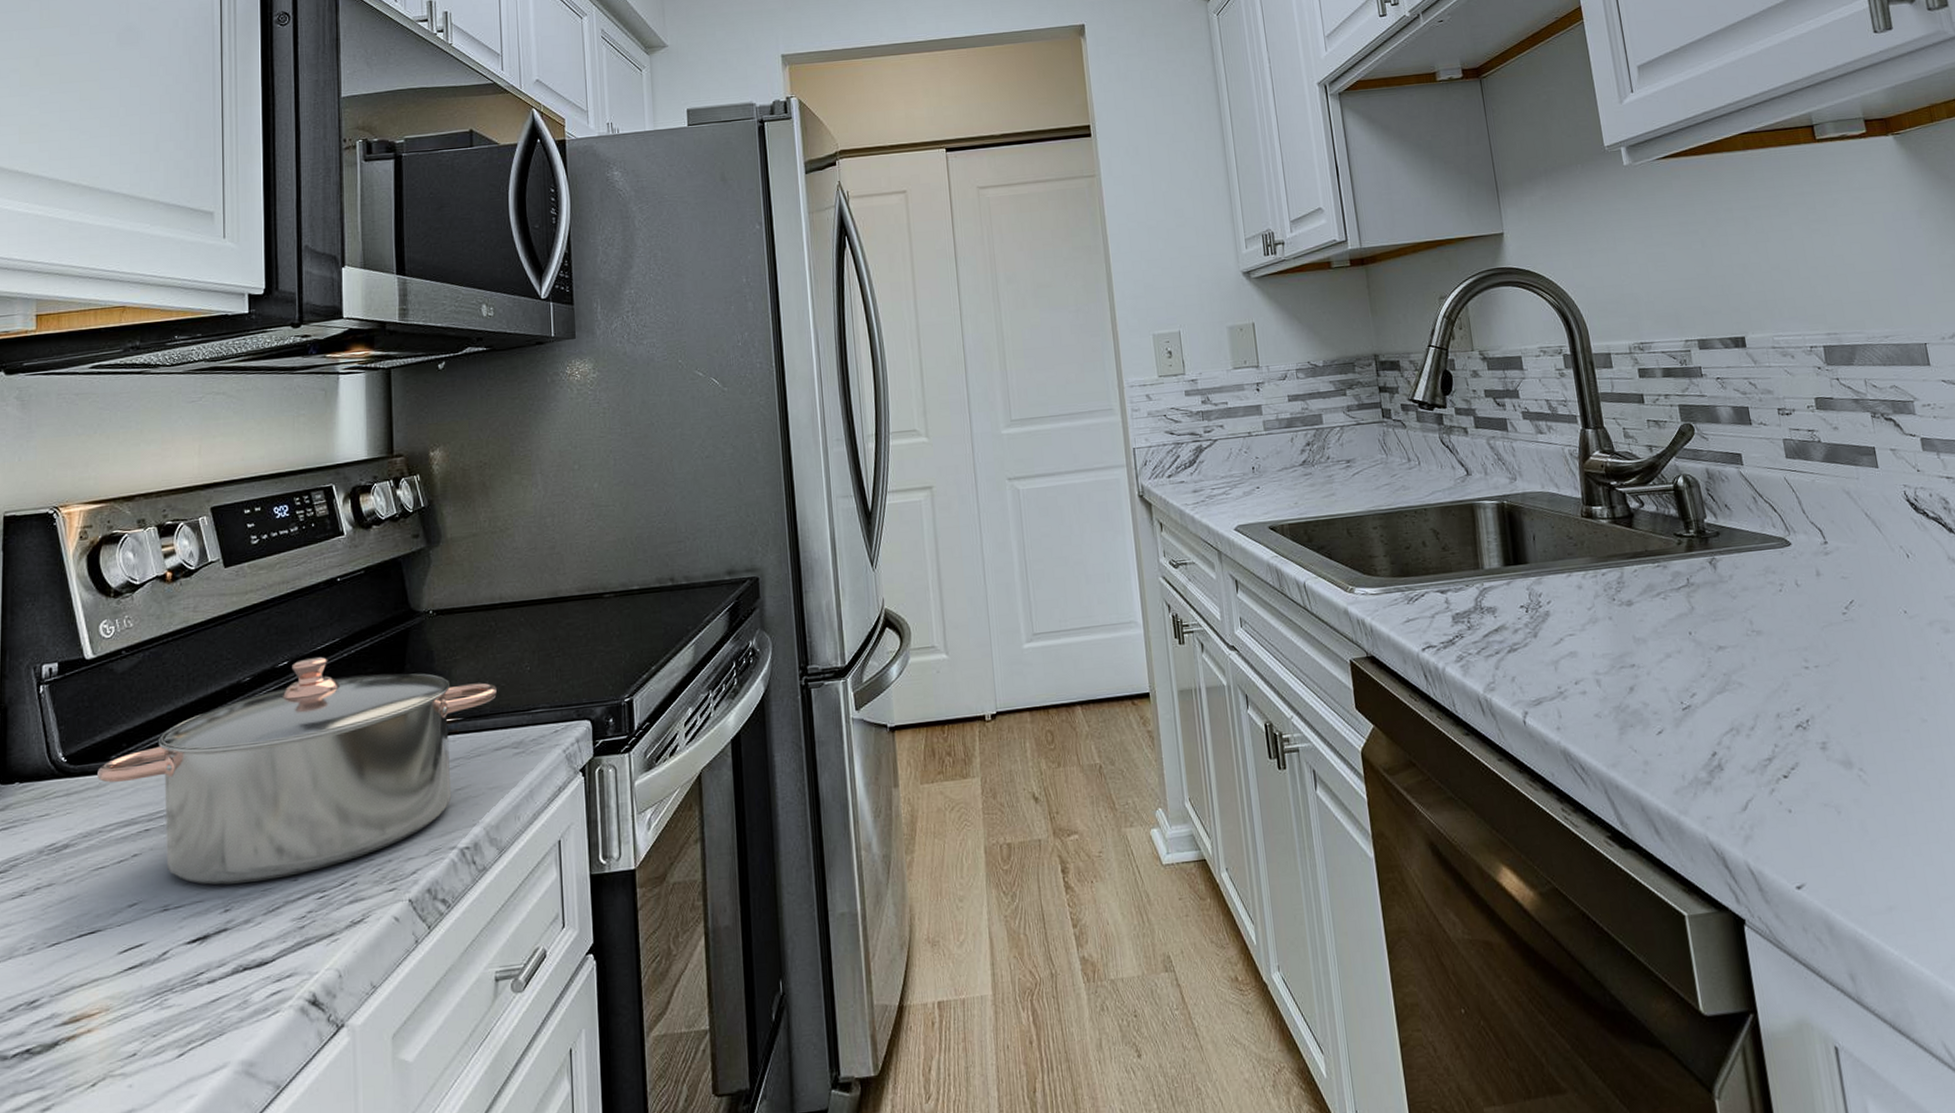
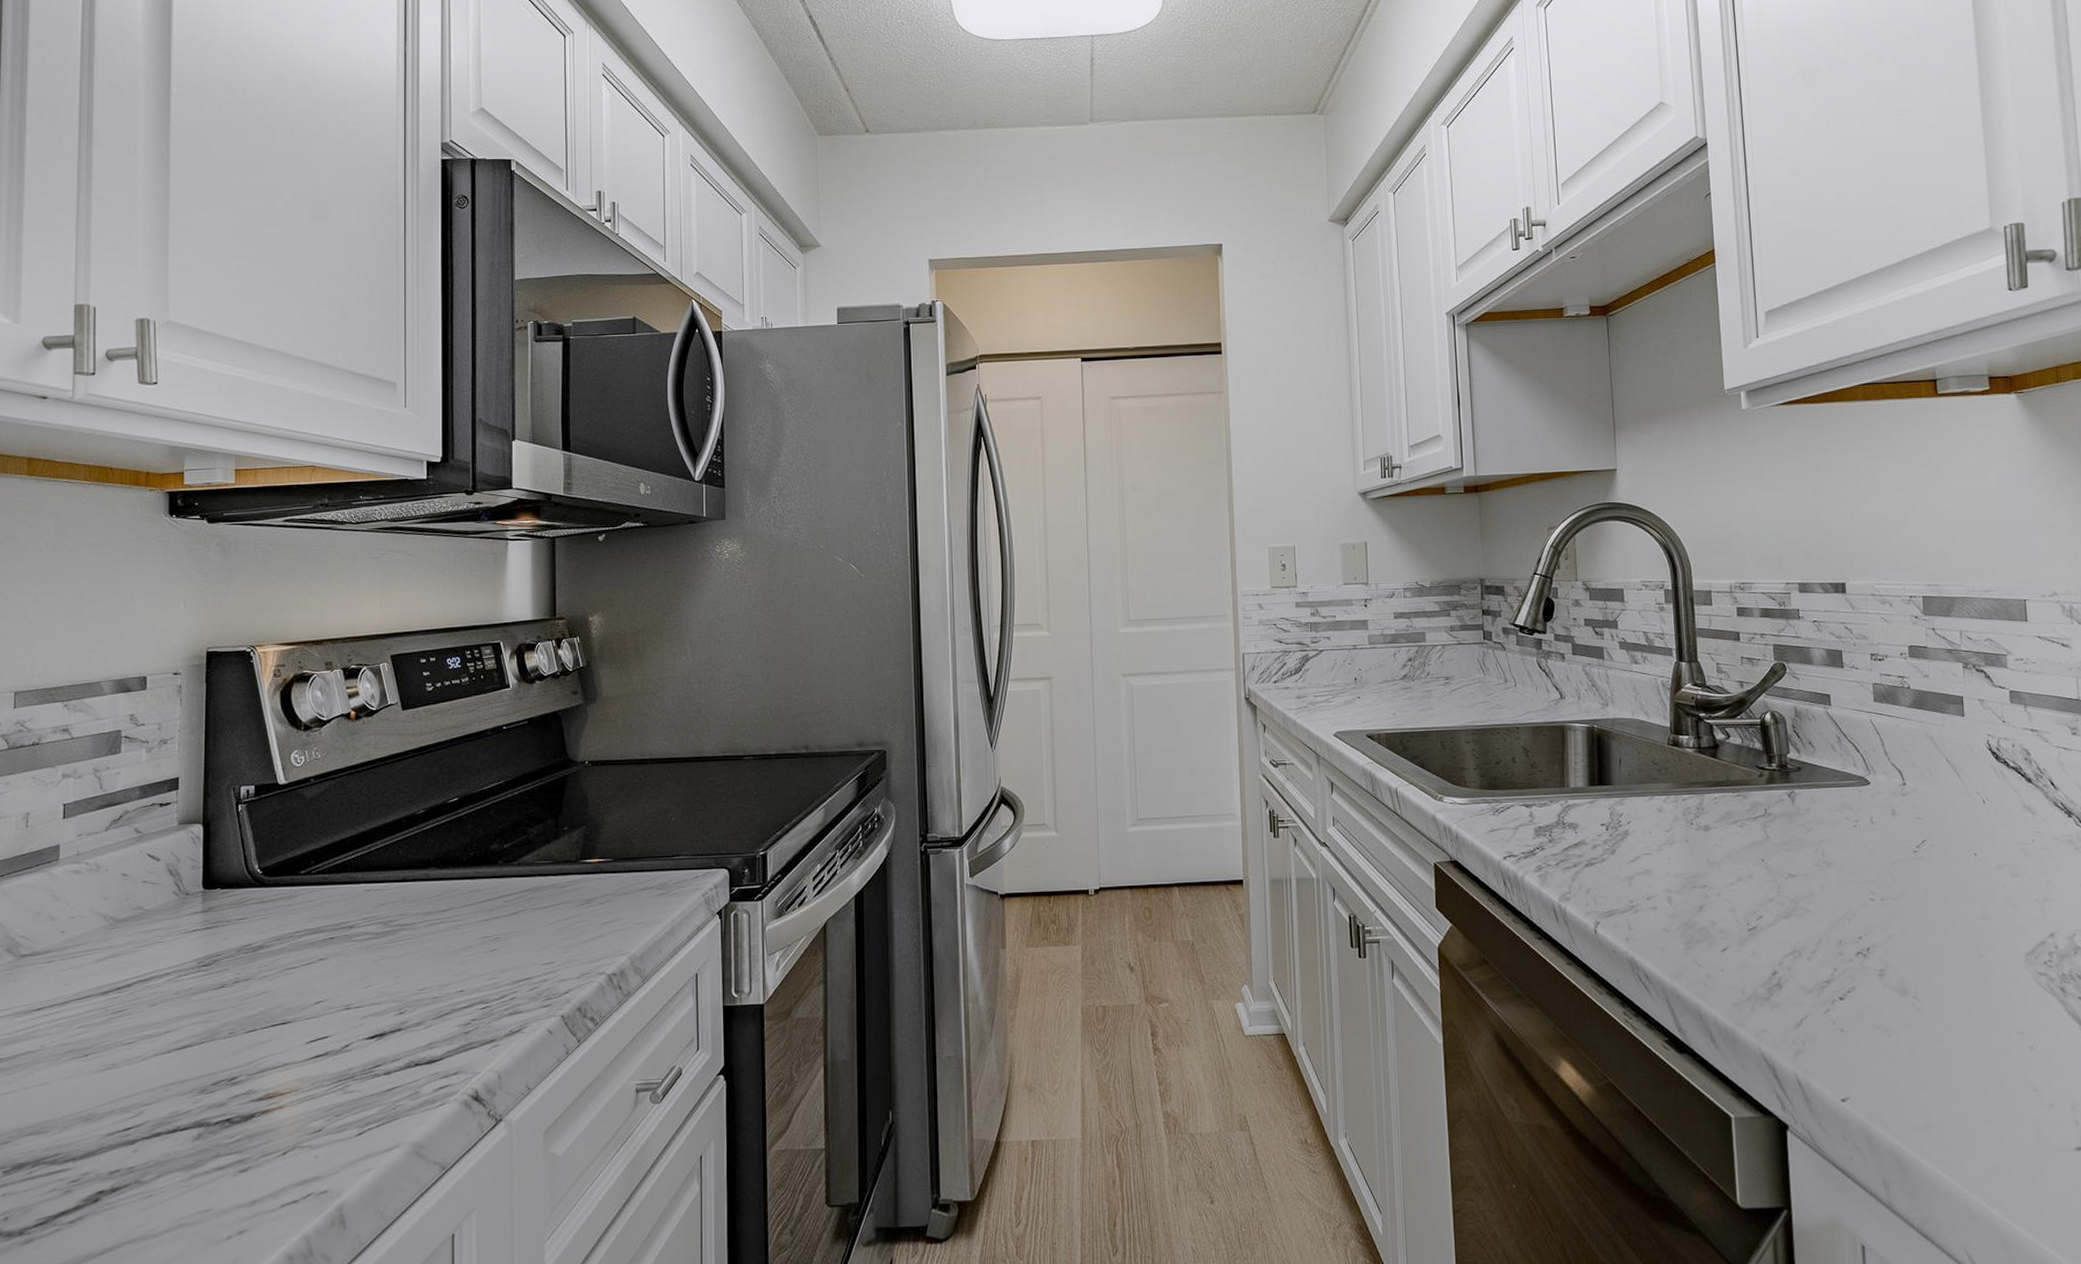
cooking pot: present [97,656,498,885] -> none [289,795,645,991]

